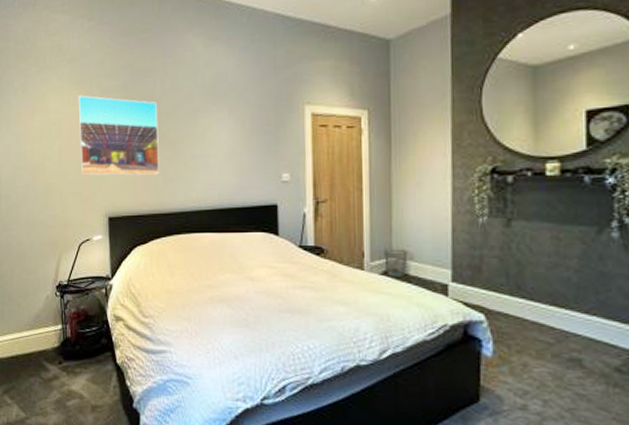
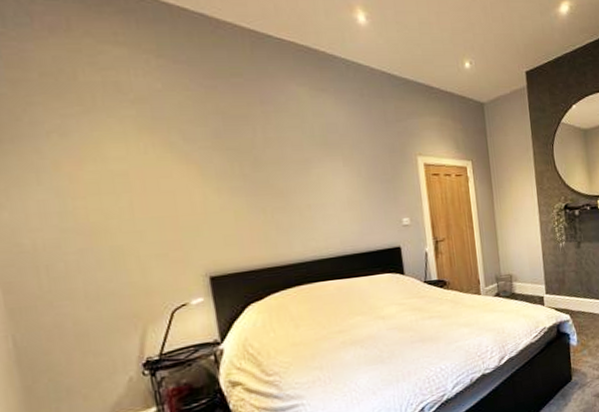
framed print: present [78,95,159,176] -> none [151,142,270,233]

